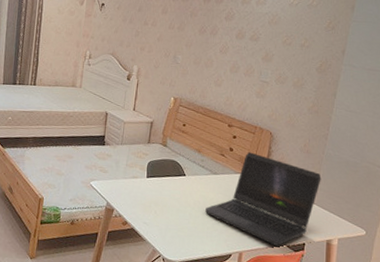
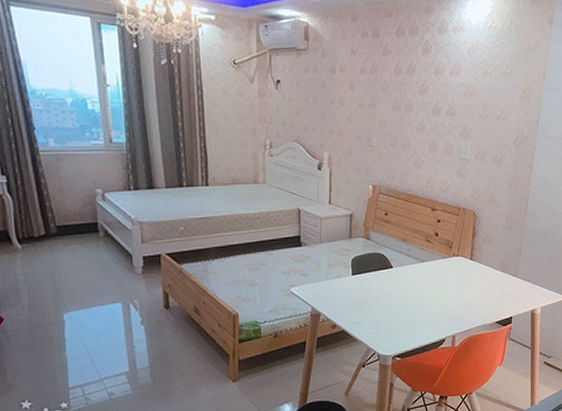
laptop computer: present [204,152,322,246] -> none [415,235,524,324]

